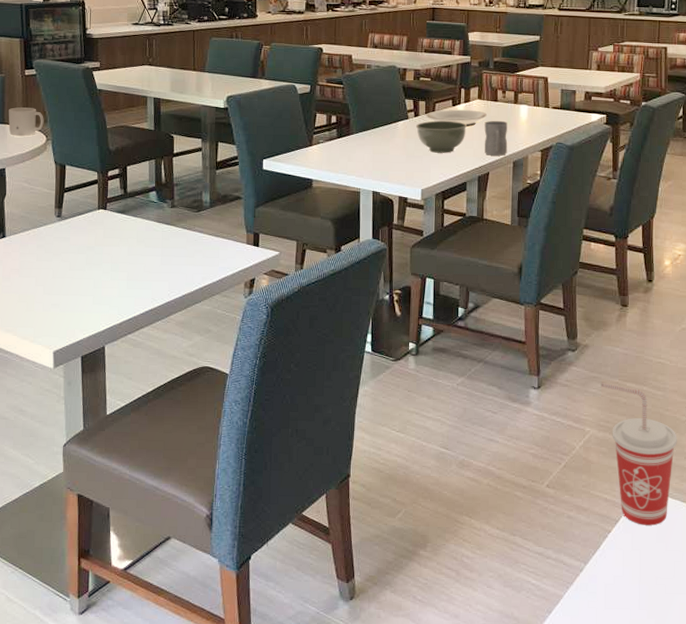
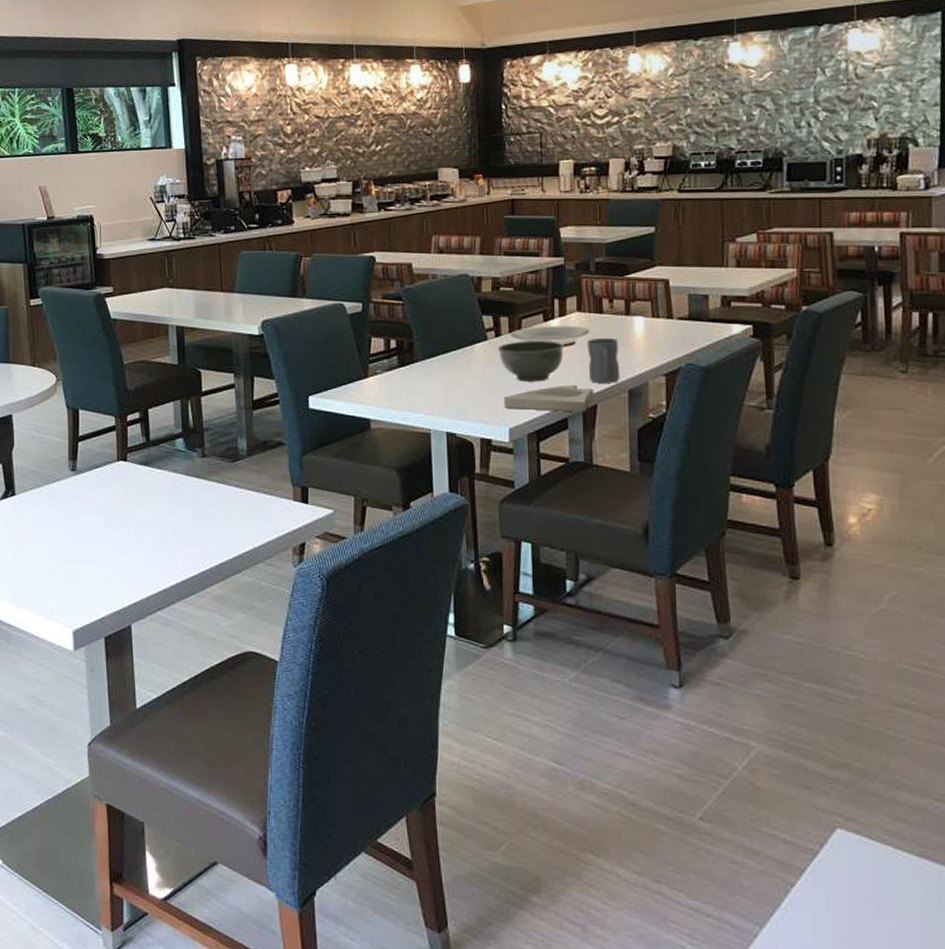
mug: present [8,107,44,137] -> none [13,343,53,377]
napkin holder: none [418,156,488,178] -> present [503,384,594,413]
beverage cup: present [600,382,677,526] -> none [767,681,884,880]

